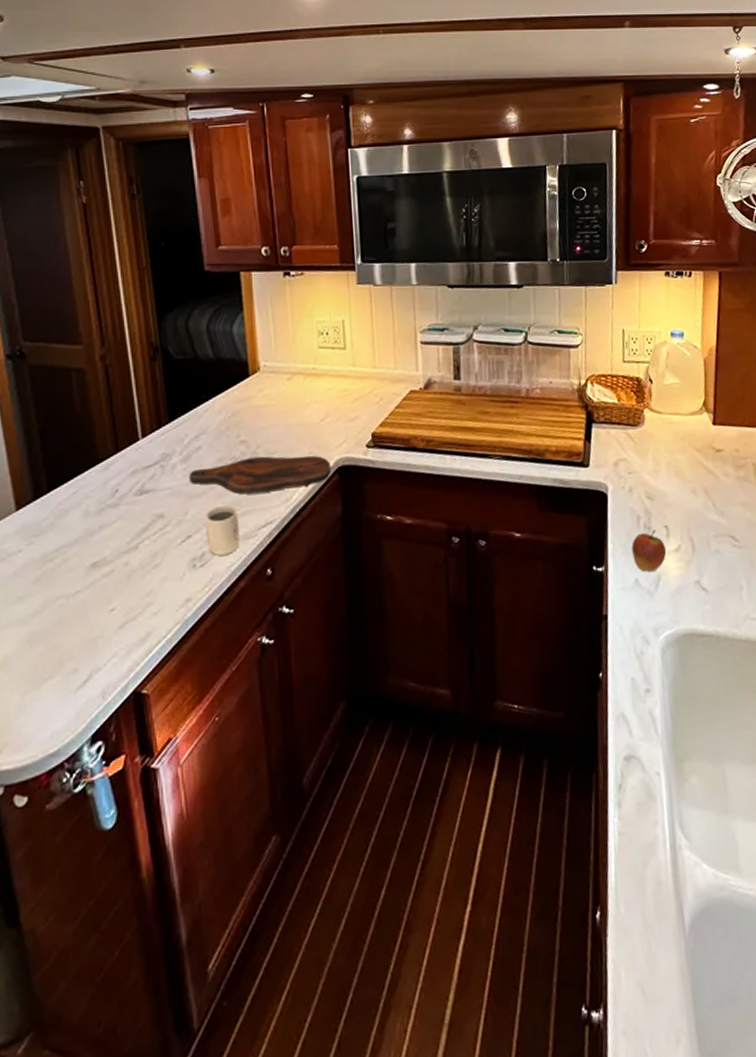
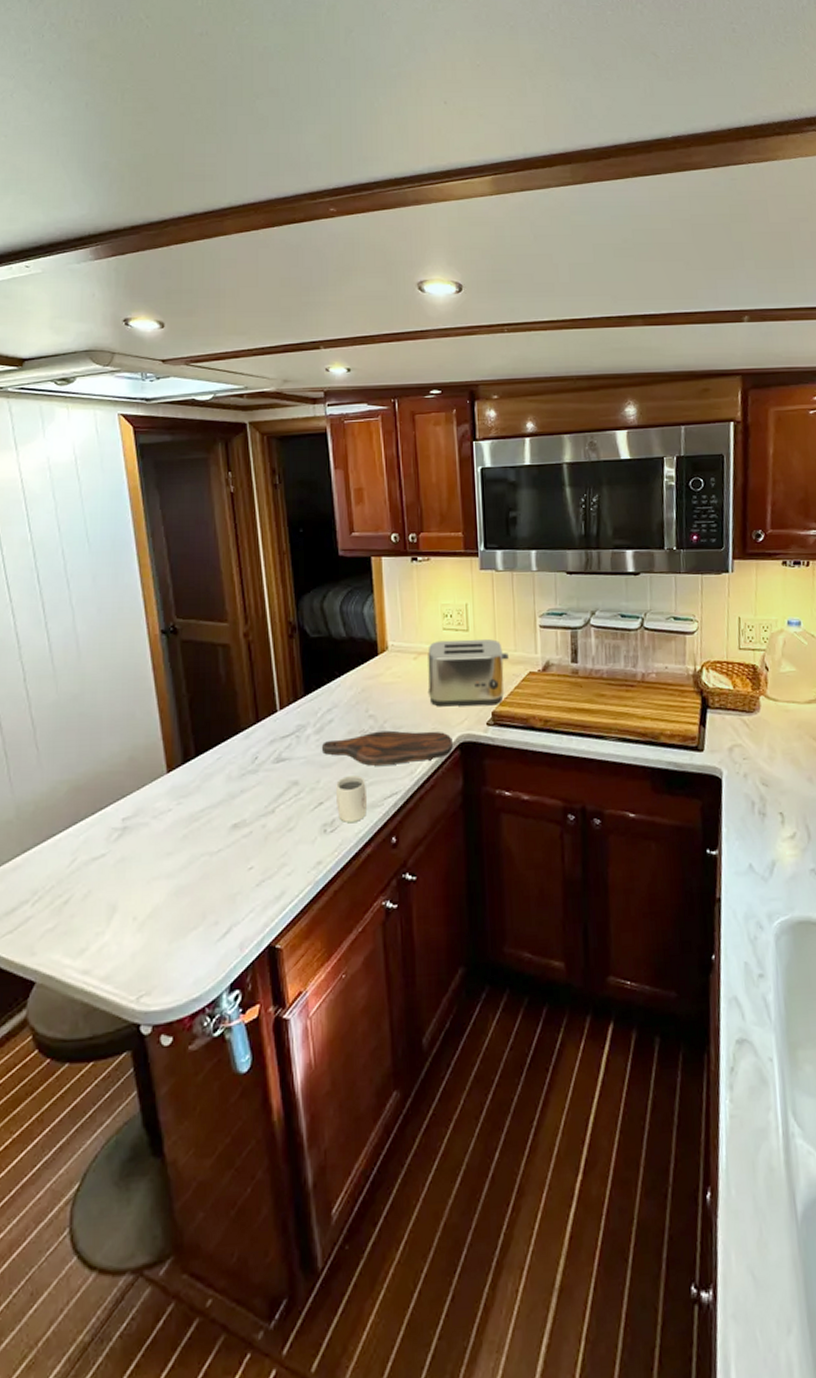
toaster: none [302,357,389,430] -> present [427,639,509,707]
fruit: present [631,530,666,572] -> none [746,816,781,858]

